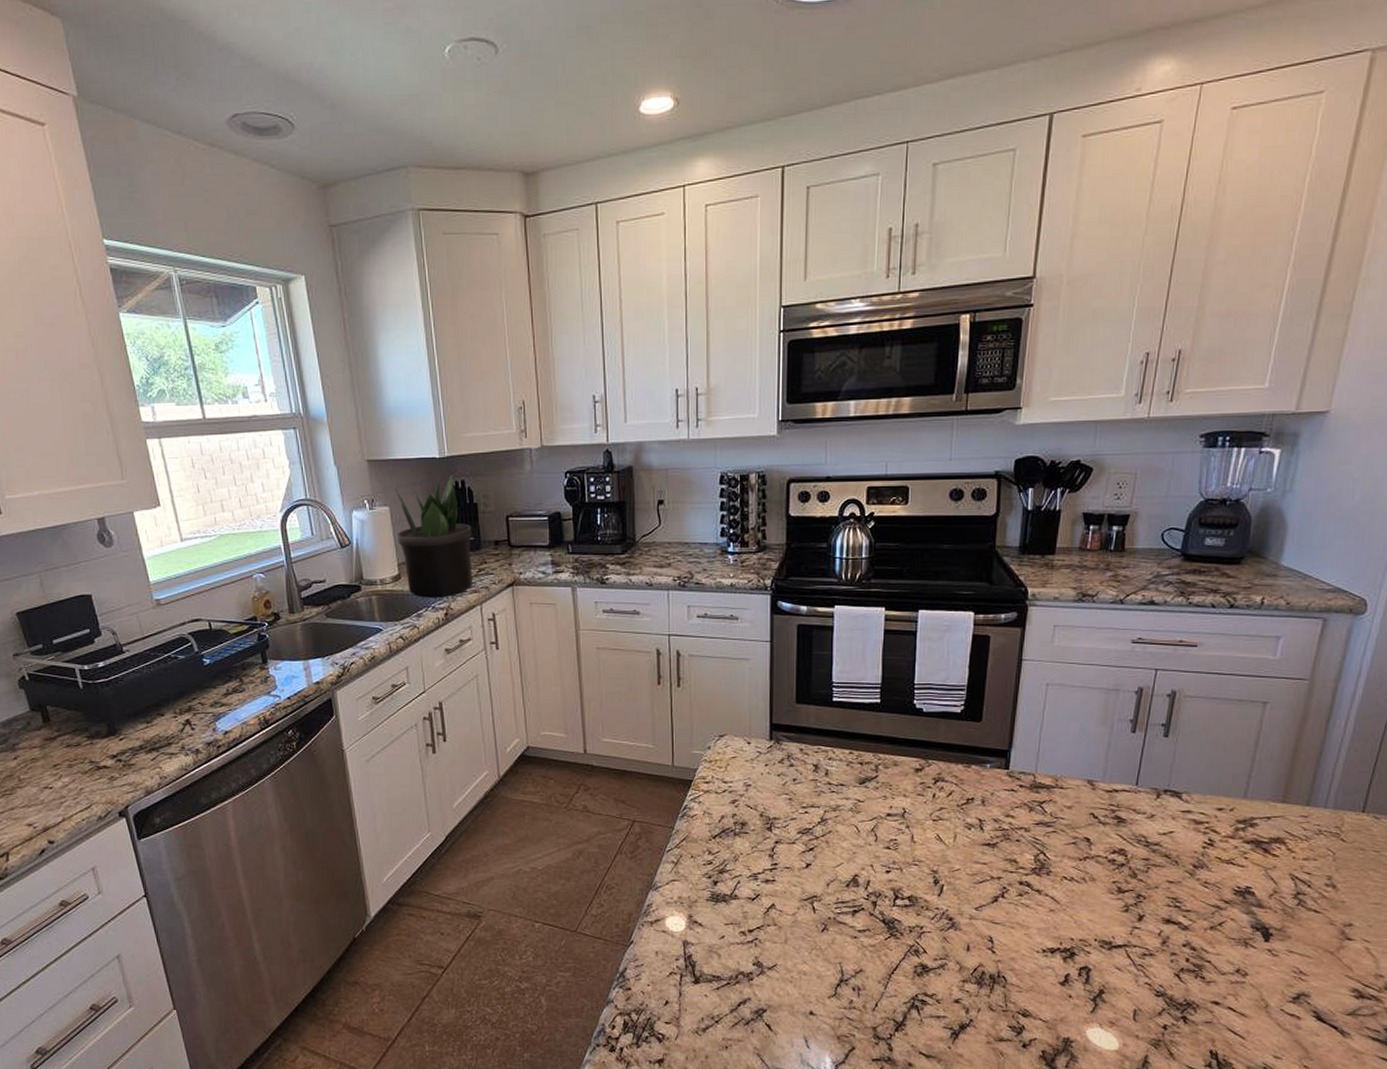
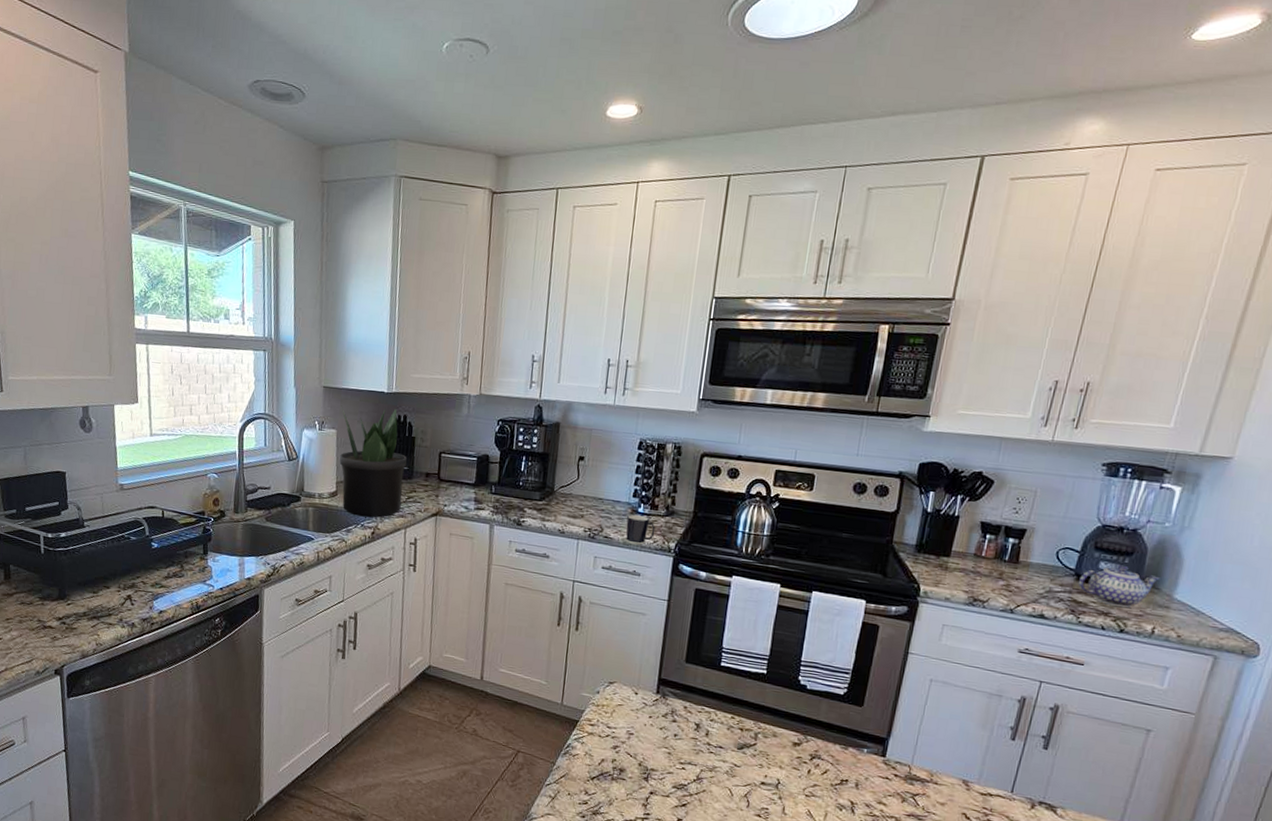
mug: none [717,554,748,587] -> present [625,514,656,545]
teapot: none [1185,538,1266,582] -> present [1077,564,1160,608]

